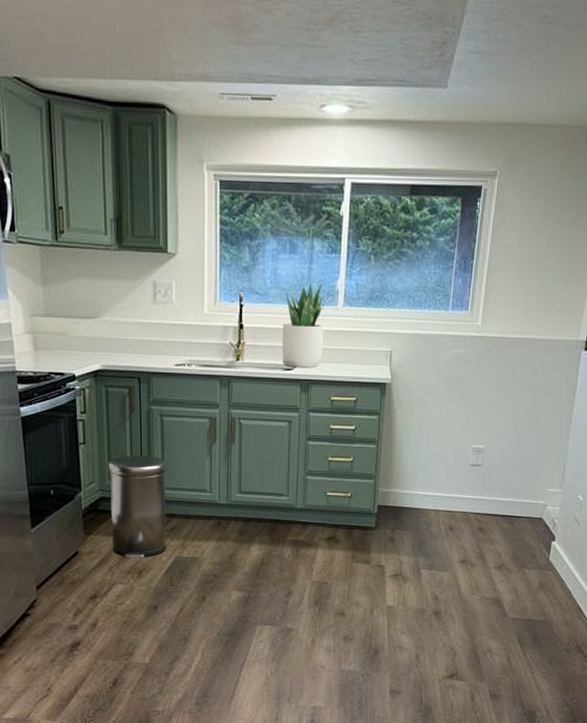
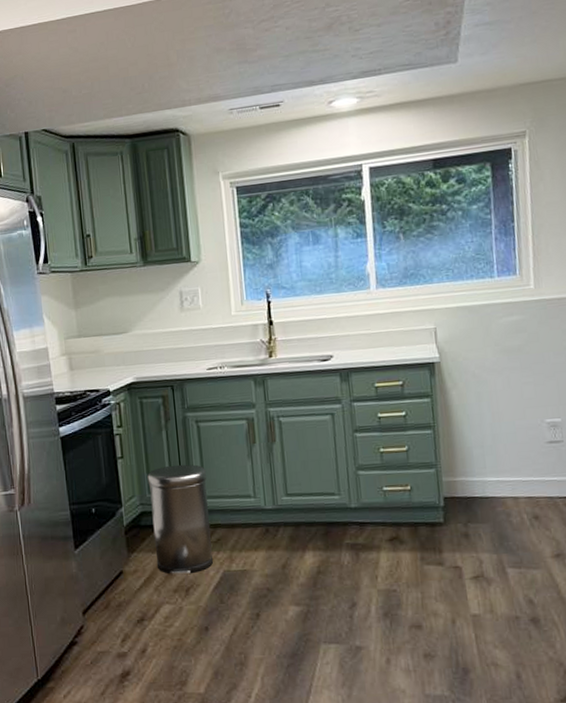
planter: present [282,282,326,367] -> none [313,270,359,357]

